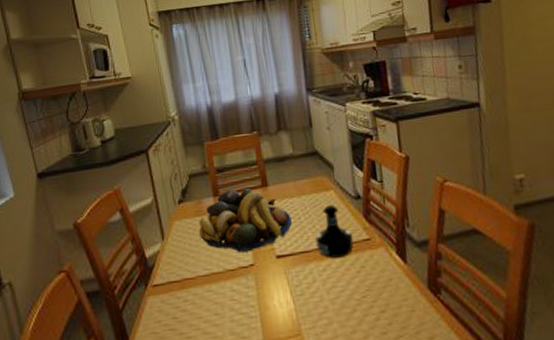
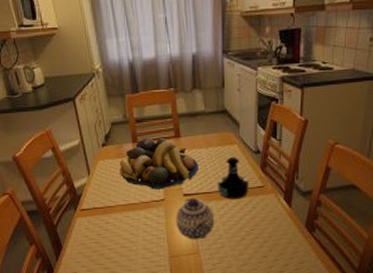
teapot: none [268,259,317,317] -> present [175,197,215,240]

